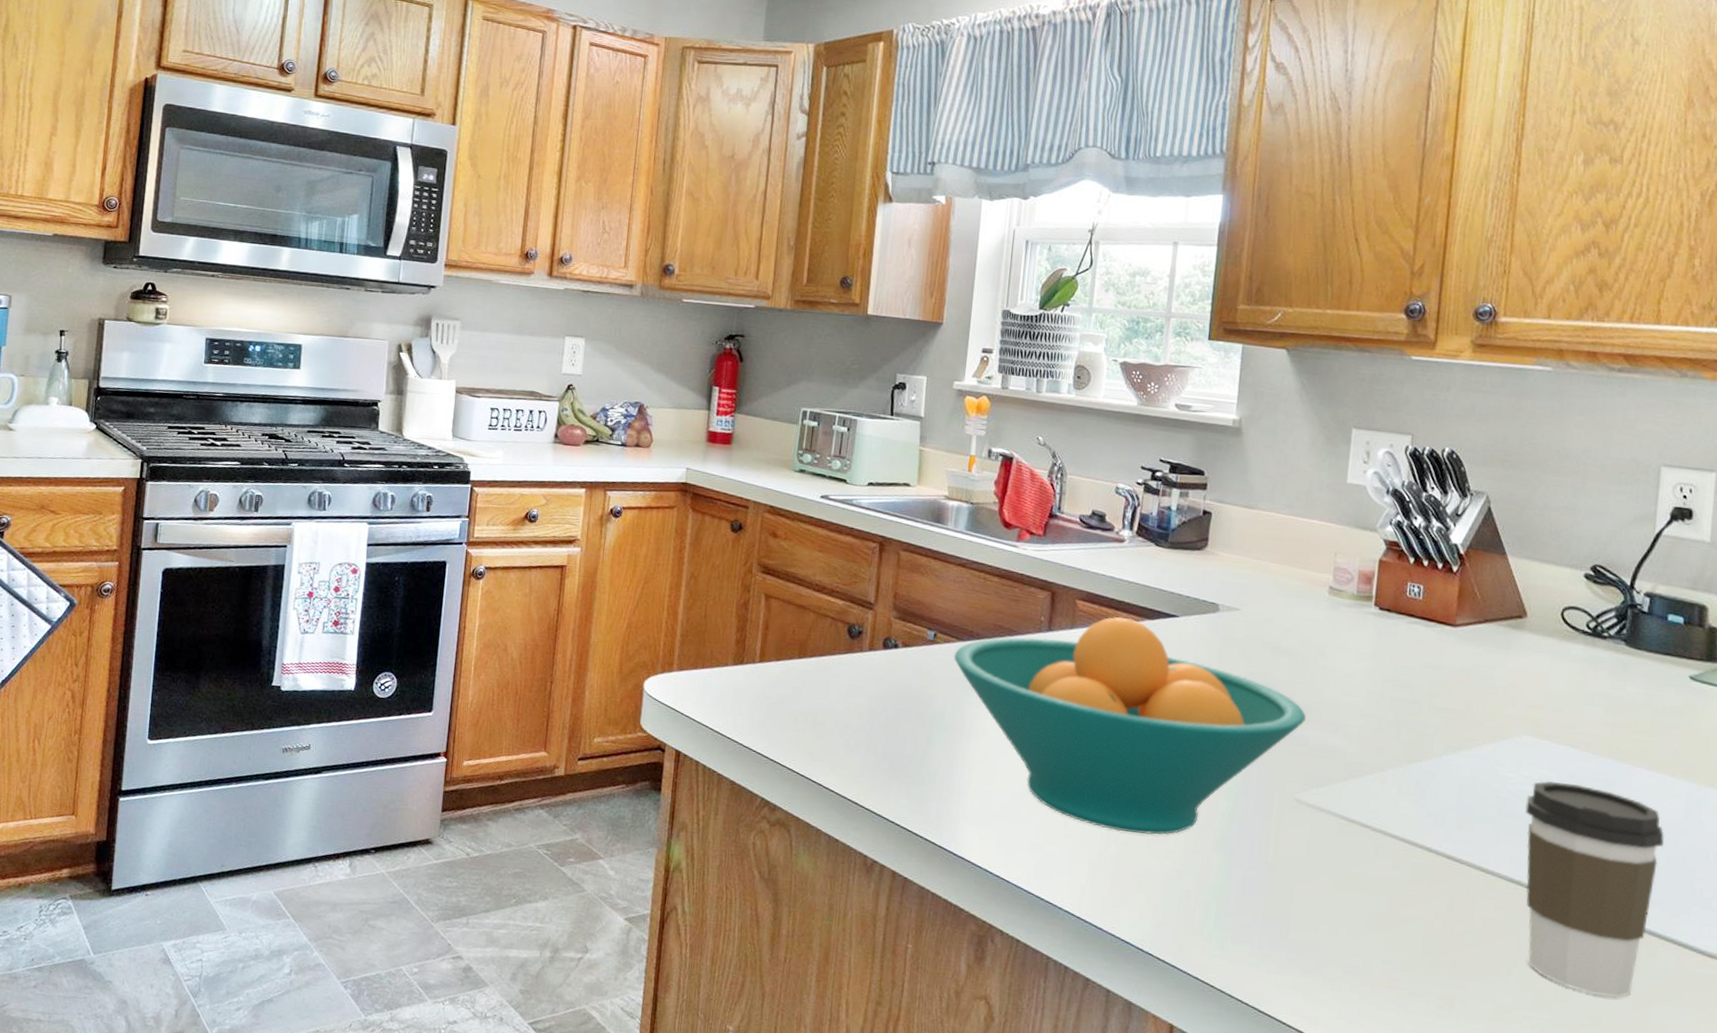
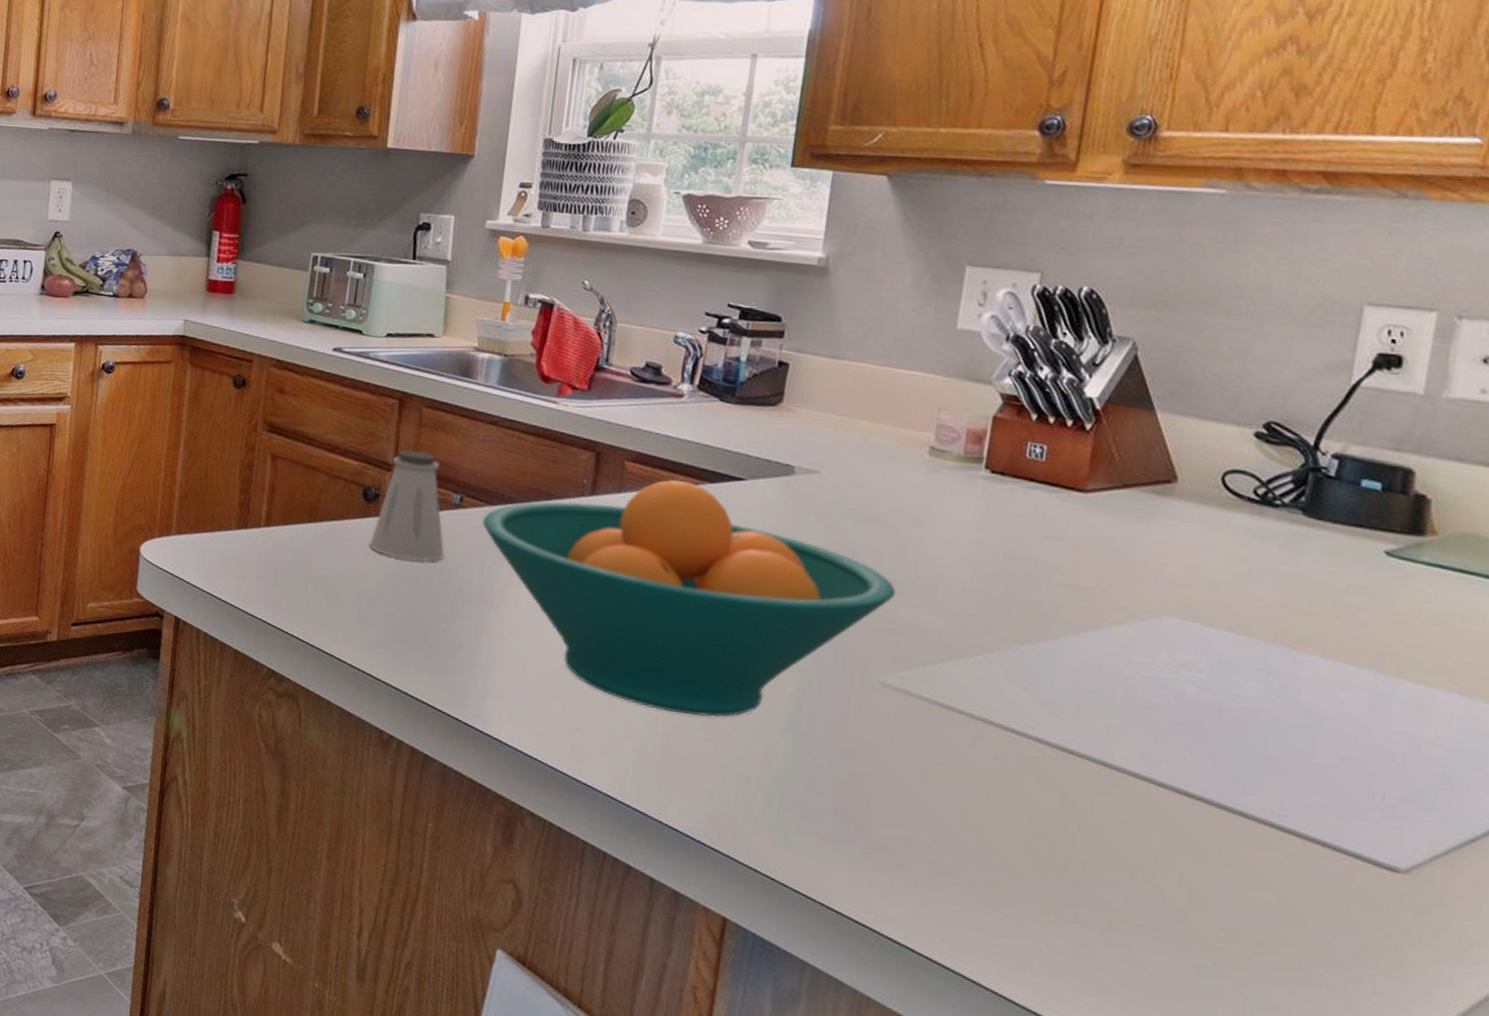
saltshaker: none [854,589,921,694] -> present [370,449,445,562]
coffee cup: present [1525,781,1664,998] -> none [1156,668,1339,911]

